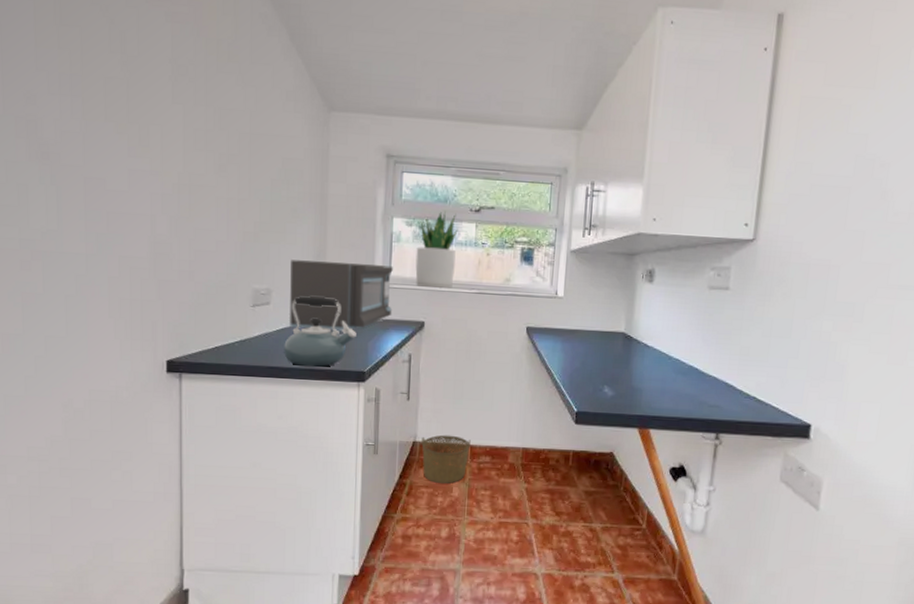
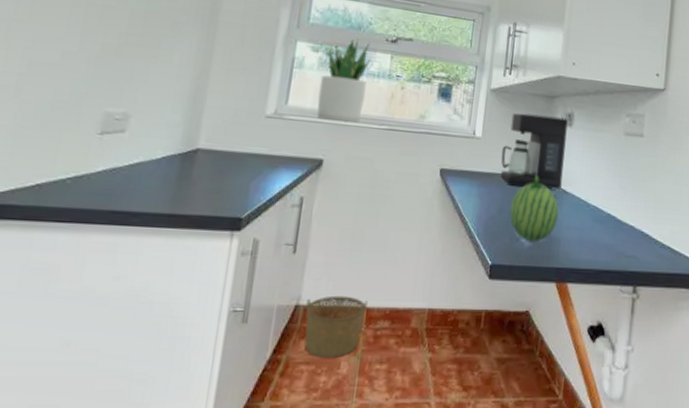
kettle: present [284,296,356,368] -> none [135,124,237,213]
microwave: present [290,260,393,330] -> none [148,80,291,166]
coffee maker: none [582,272,649,344] -> present [500,113,568,190]
fruit: none [592,332,641,392] -> present [509,177,559,242]

